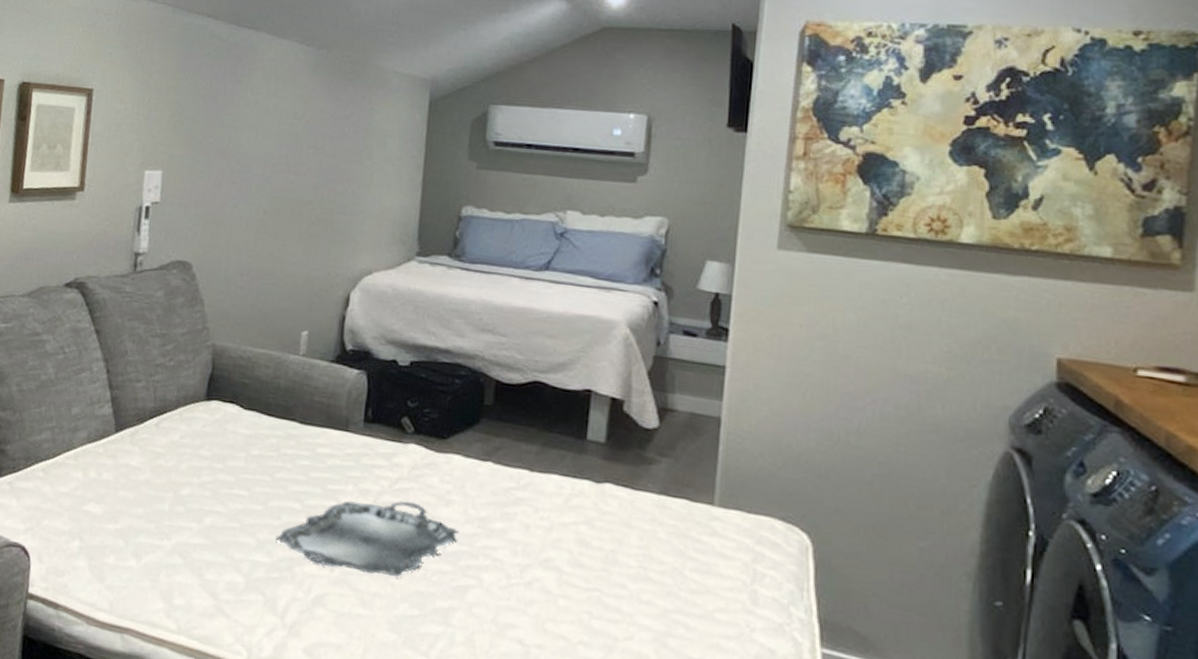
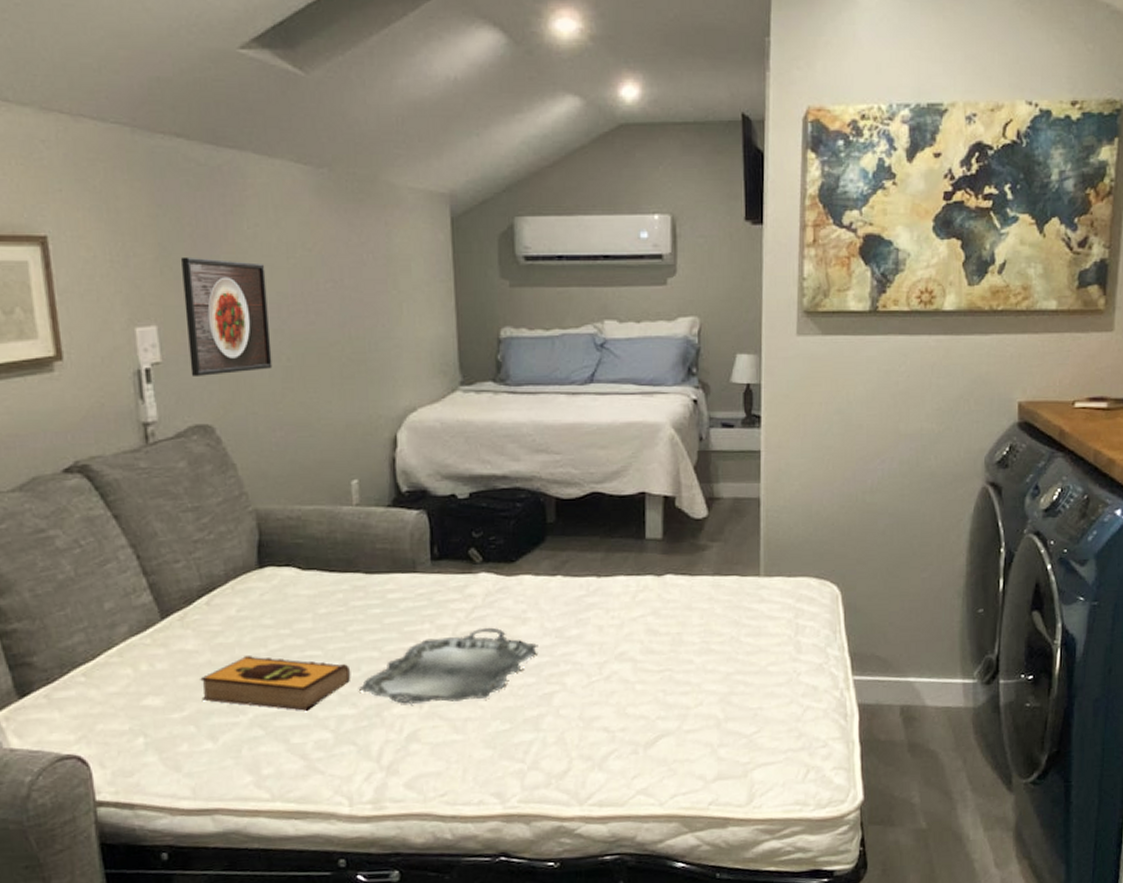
hardback book: none [135,482,272,549] -> present [200,656,351,711]
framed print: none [181,115,260,219] -> present [180,256,273,376]

